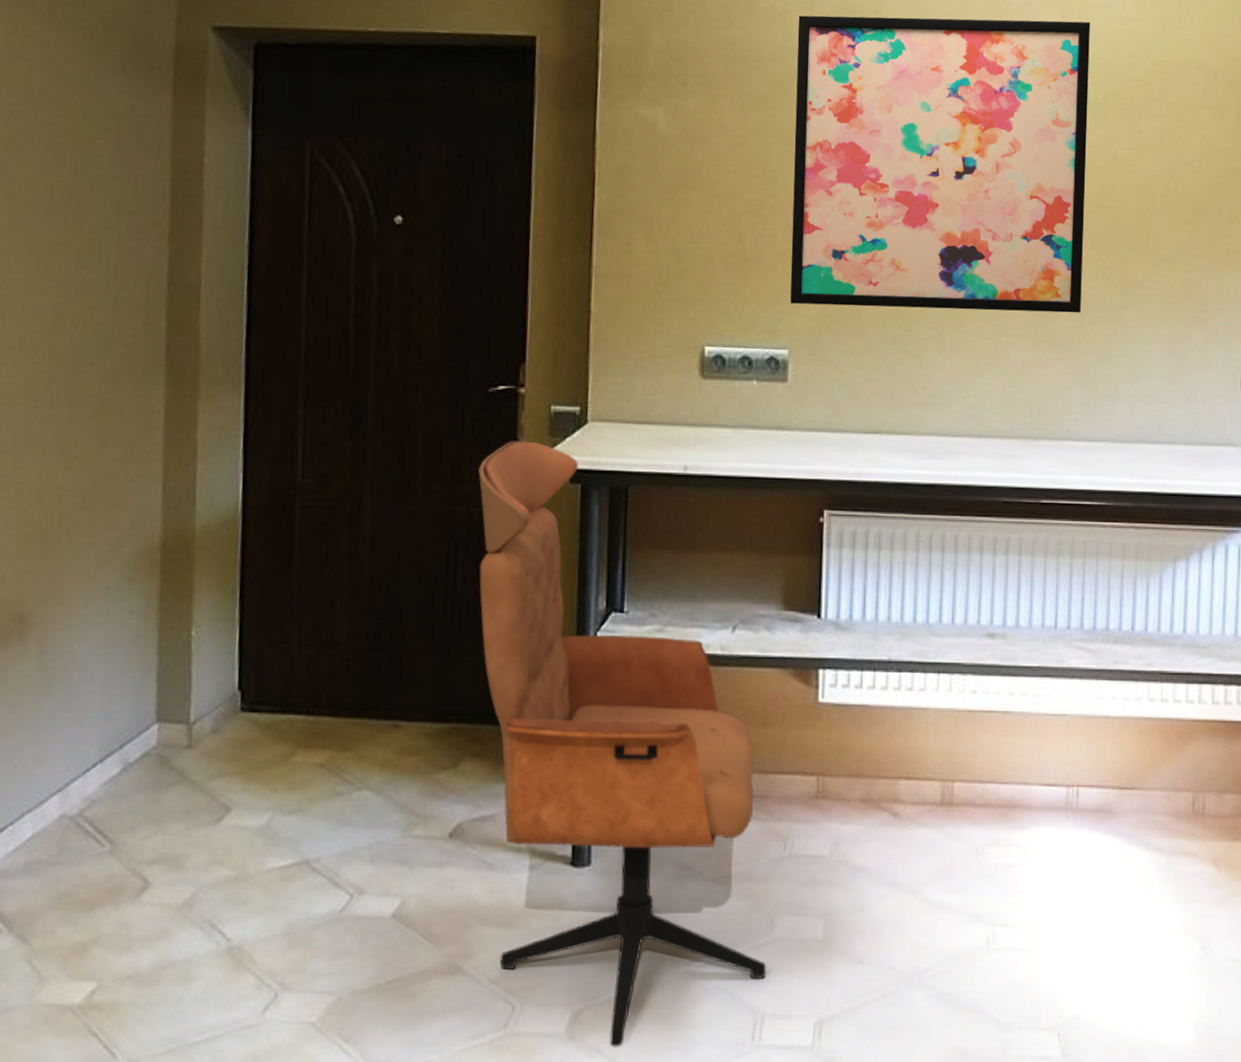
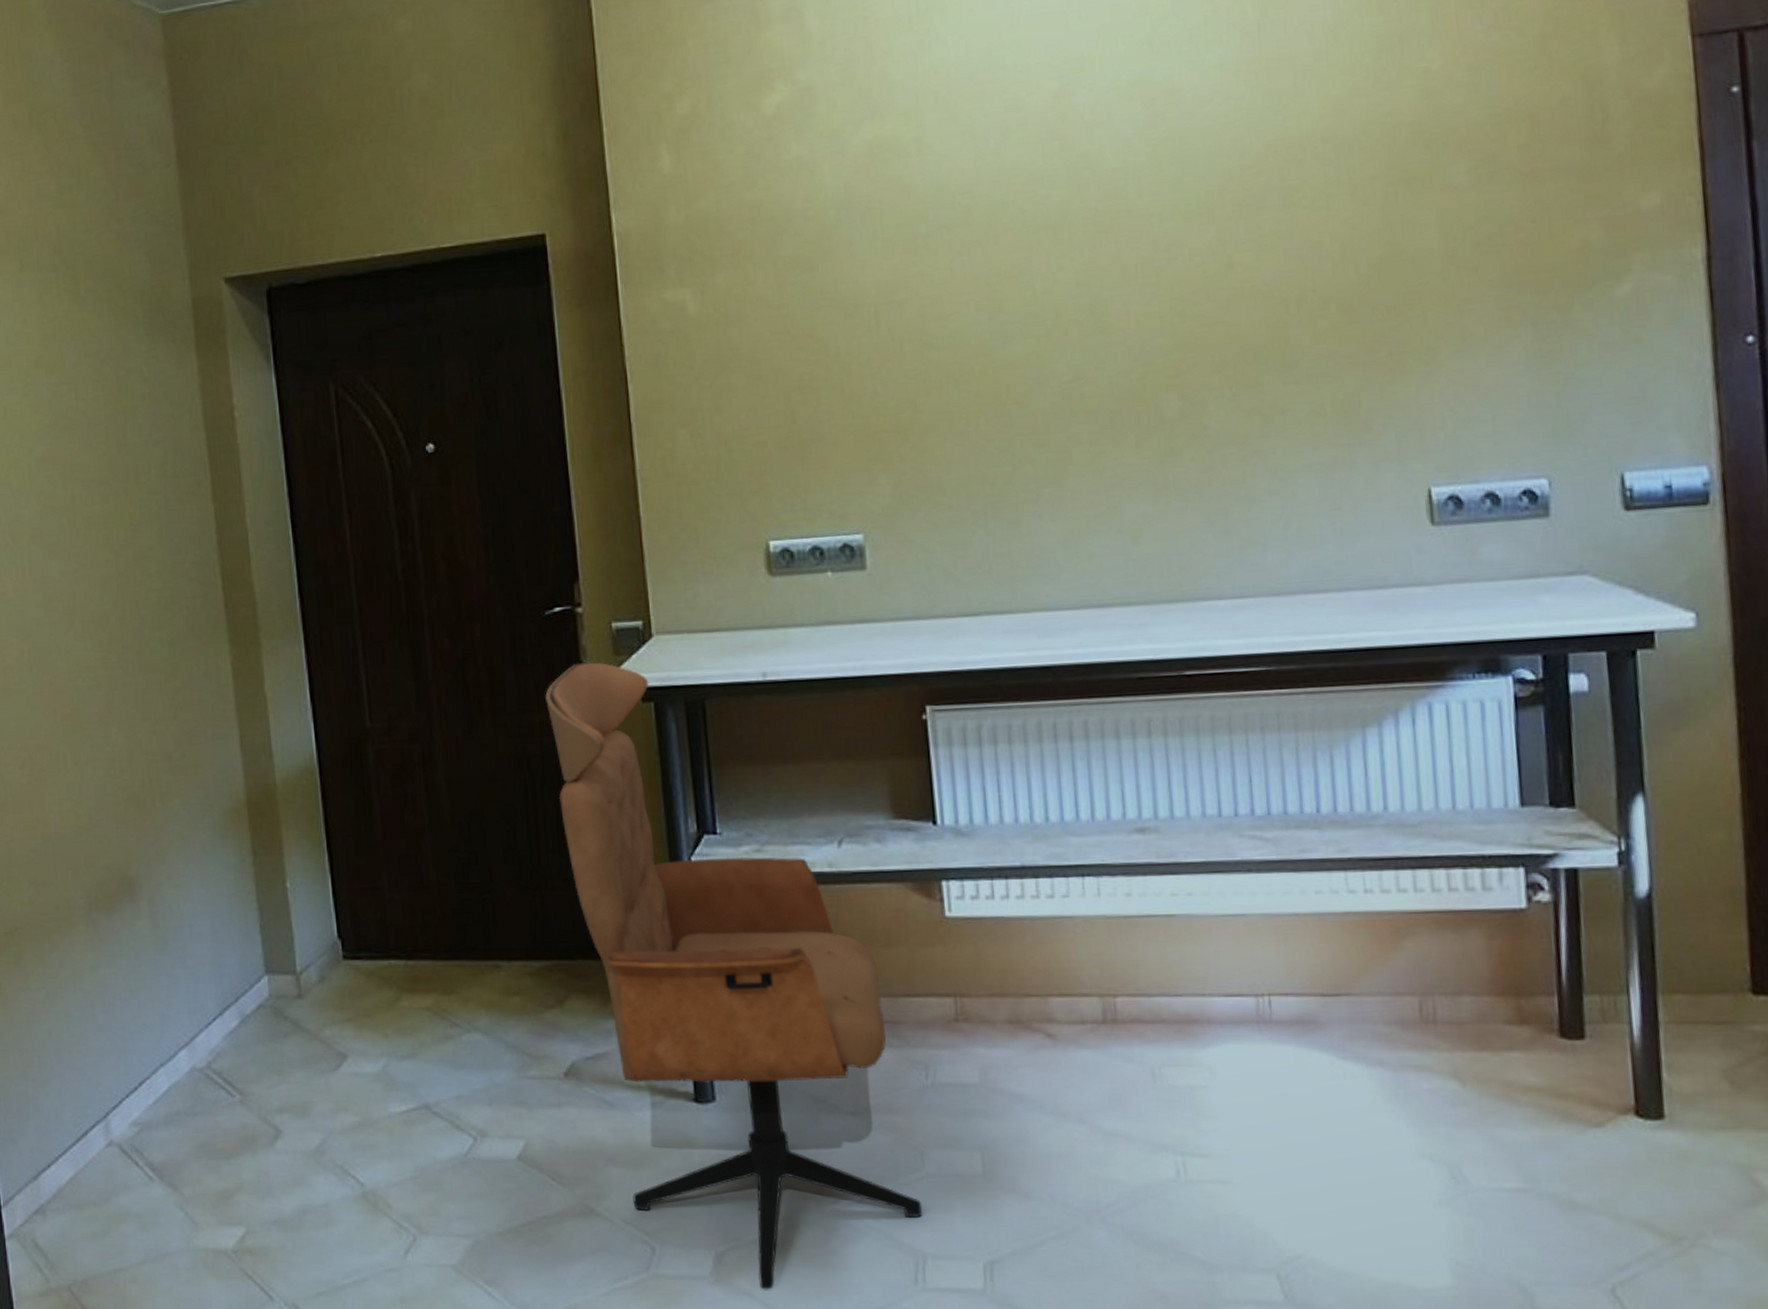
wall art: present [790,15,1090,313] -> none [828,108,1208,483]

